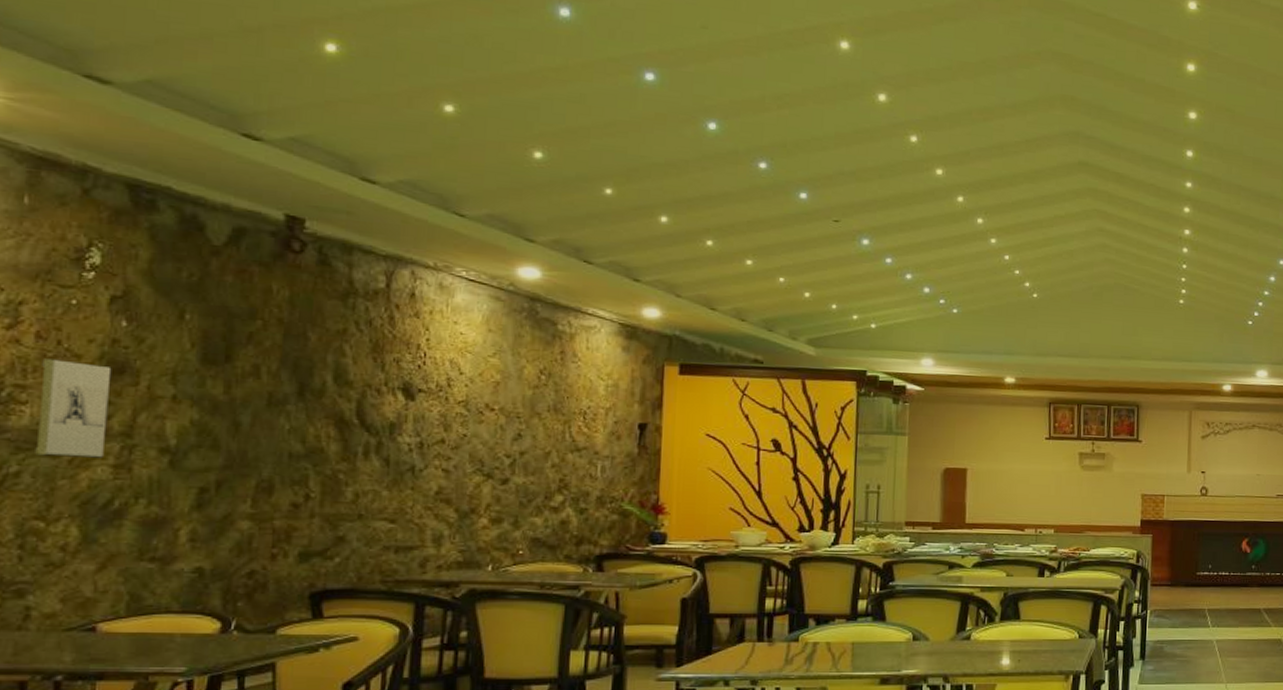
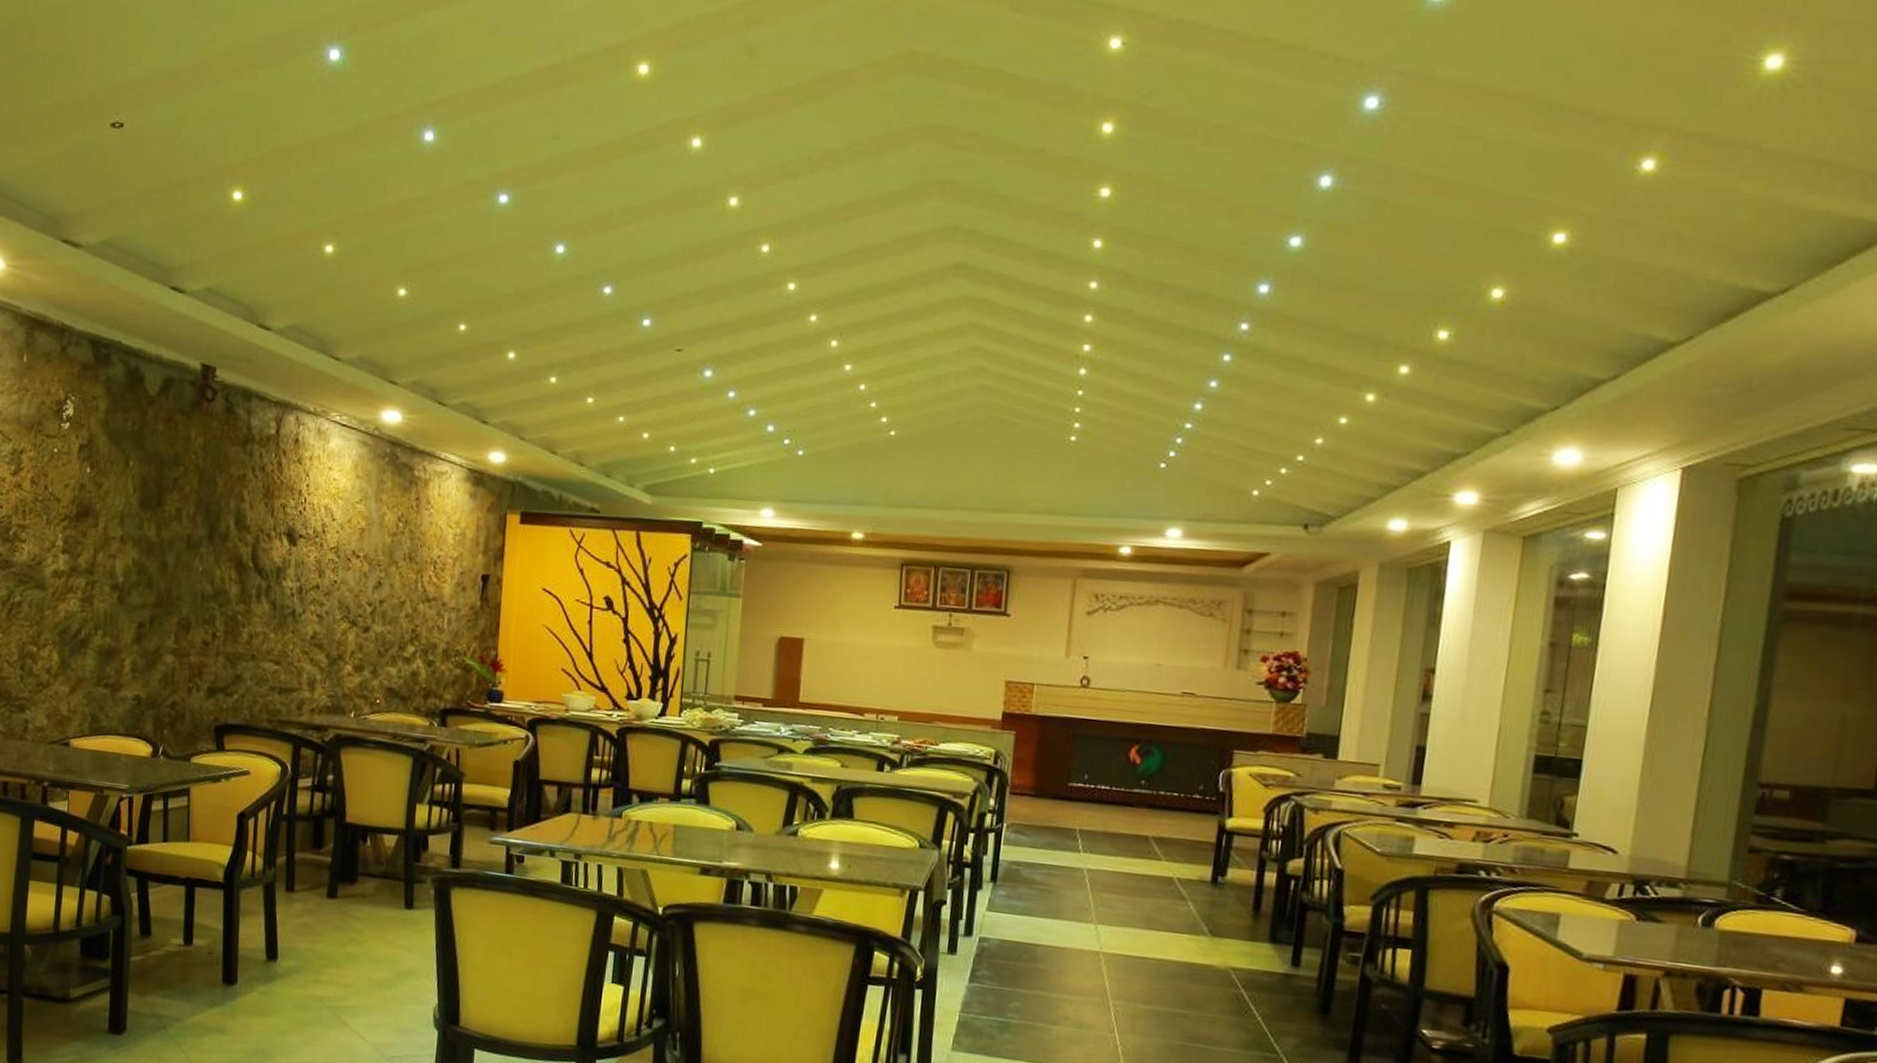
wall sculpture: present [35,359,112,458] -> none [31,502,80,592]

